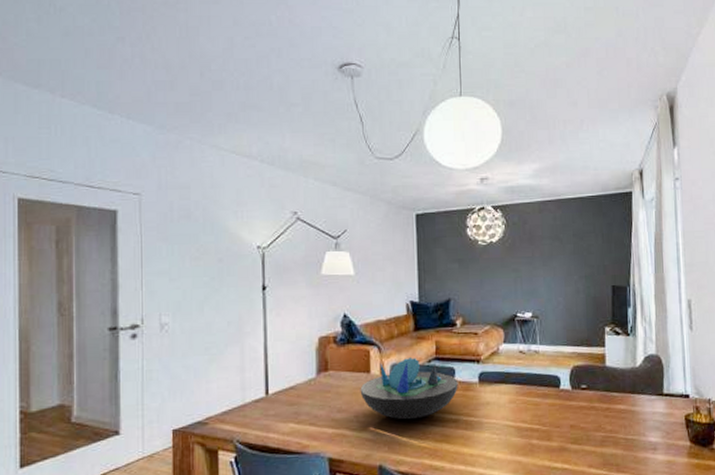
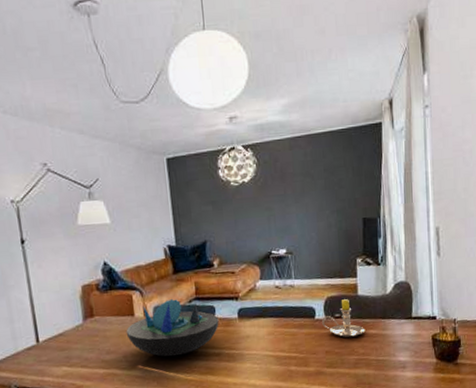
candlestick: none [567,368,614,412] -> present [322,298,366,338]

